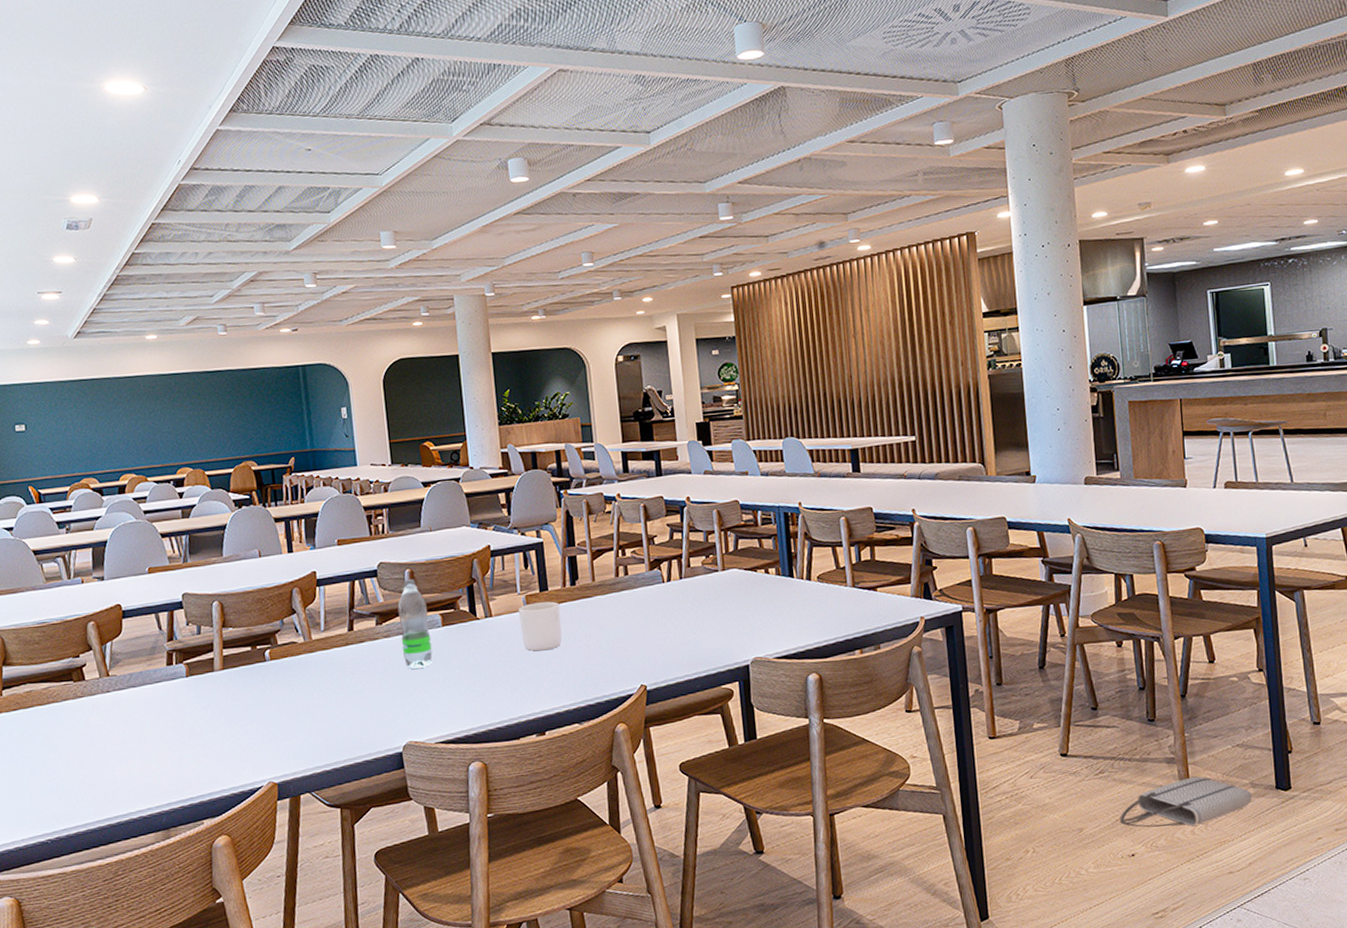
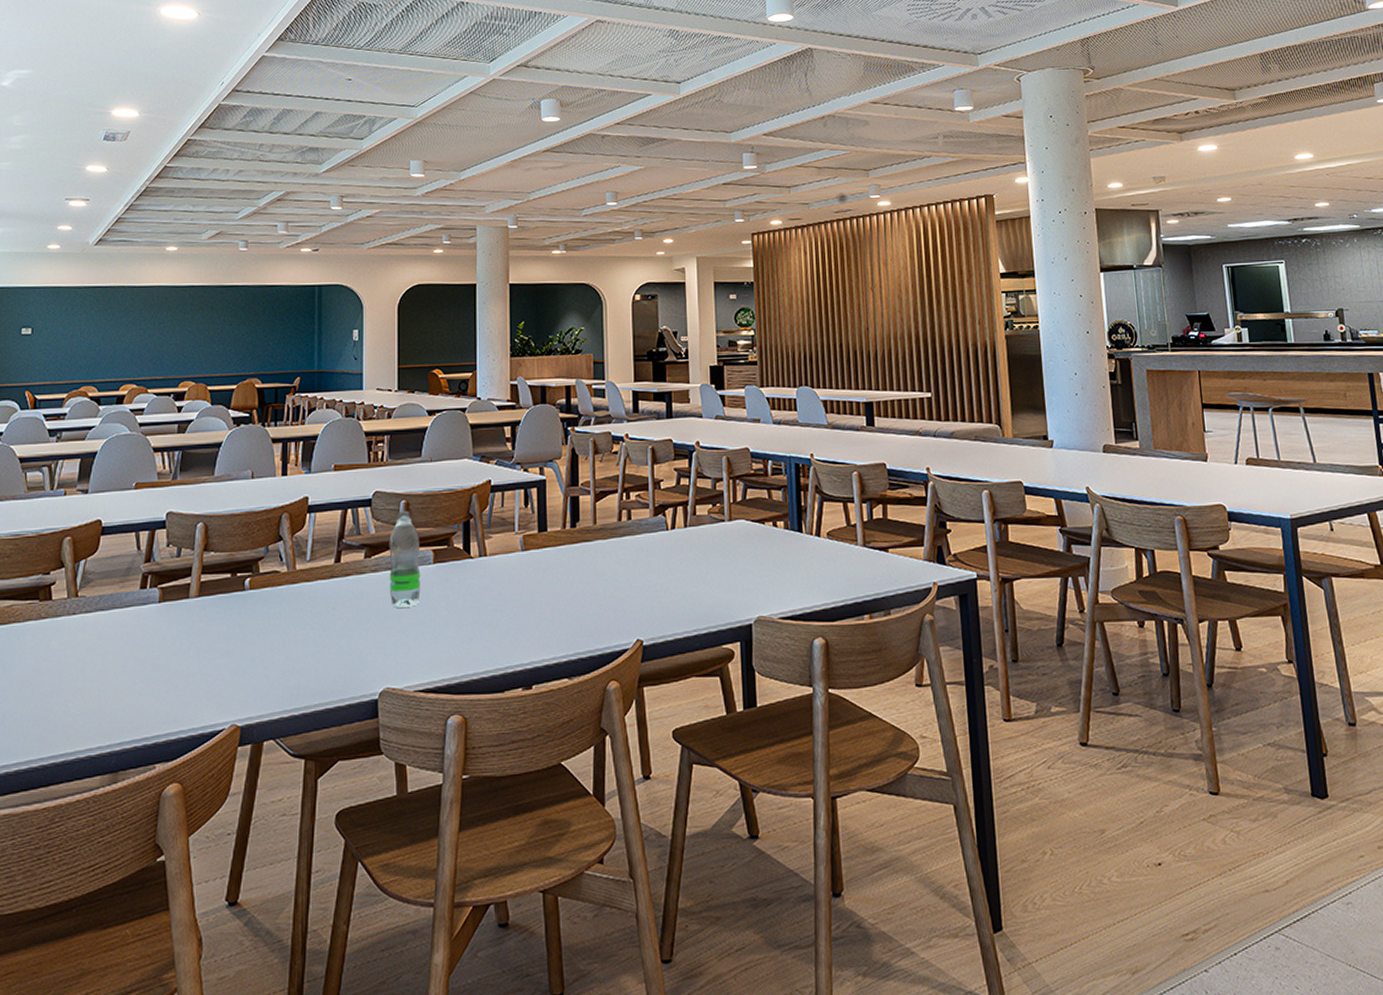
mug: present [519,601,562,651] -> none [515,543,558,596]
tote bag: present [1120,776,1252,828] -> none [1144,777,1287,834]

